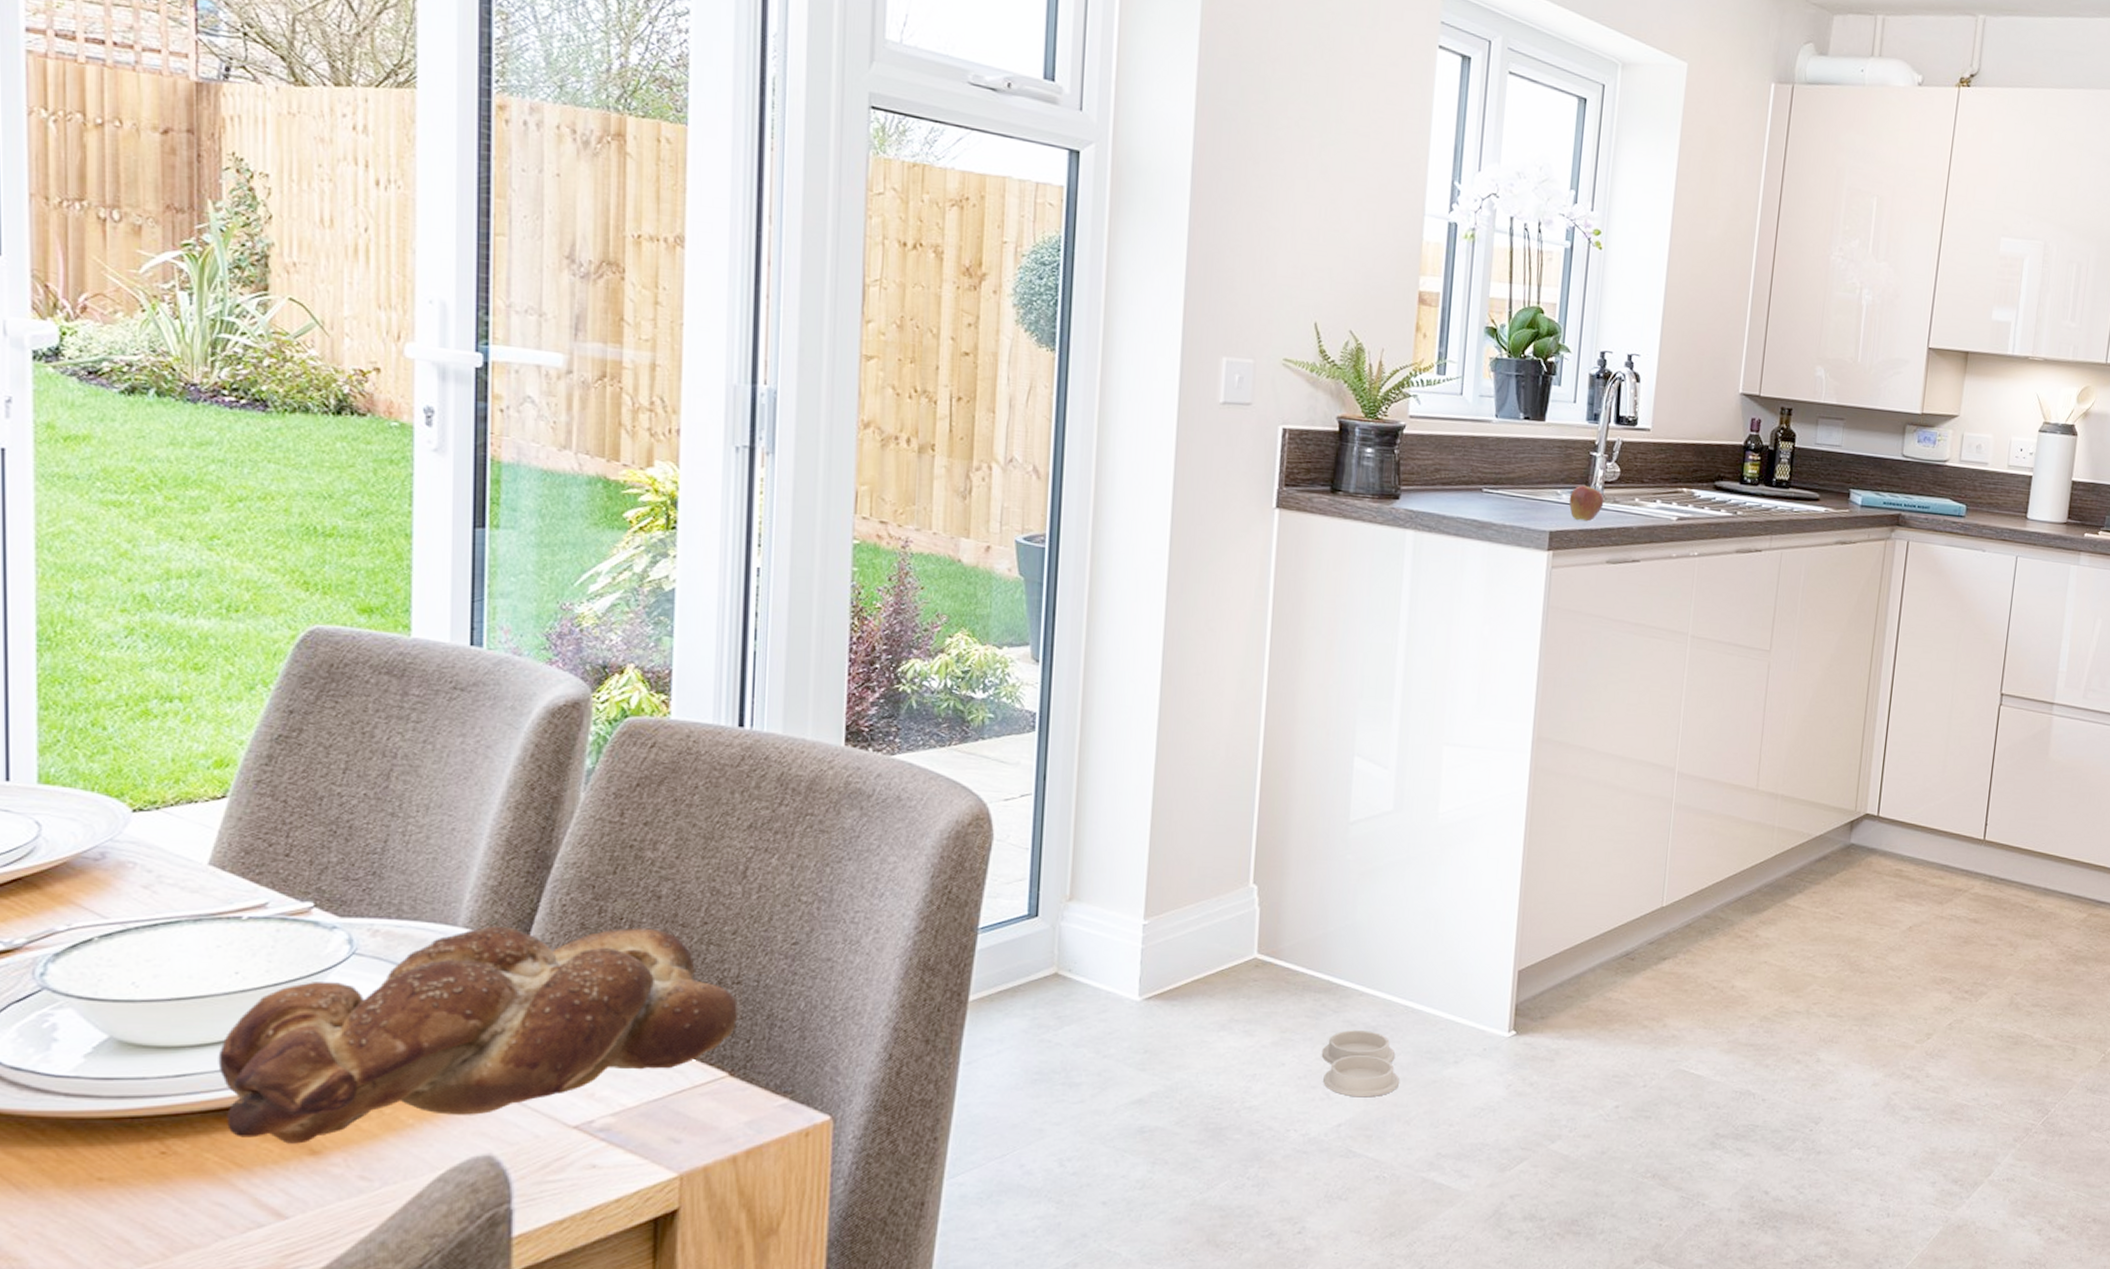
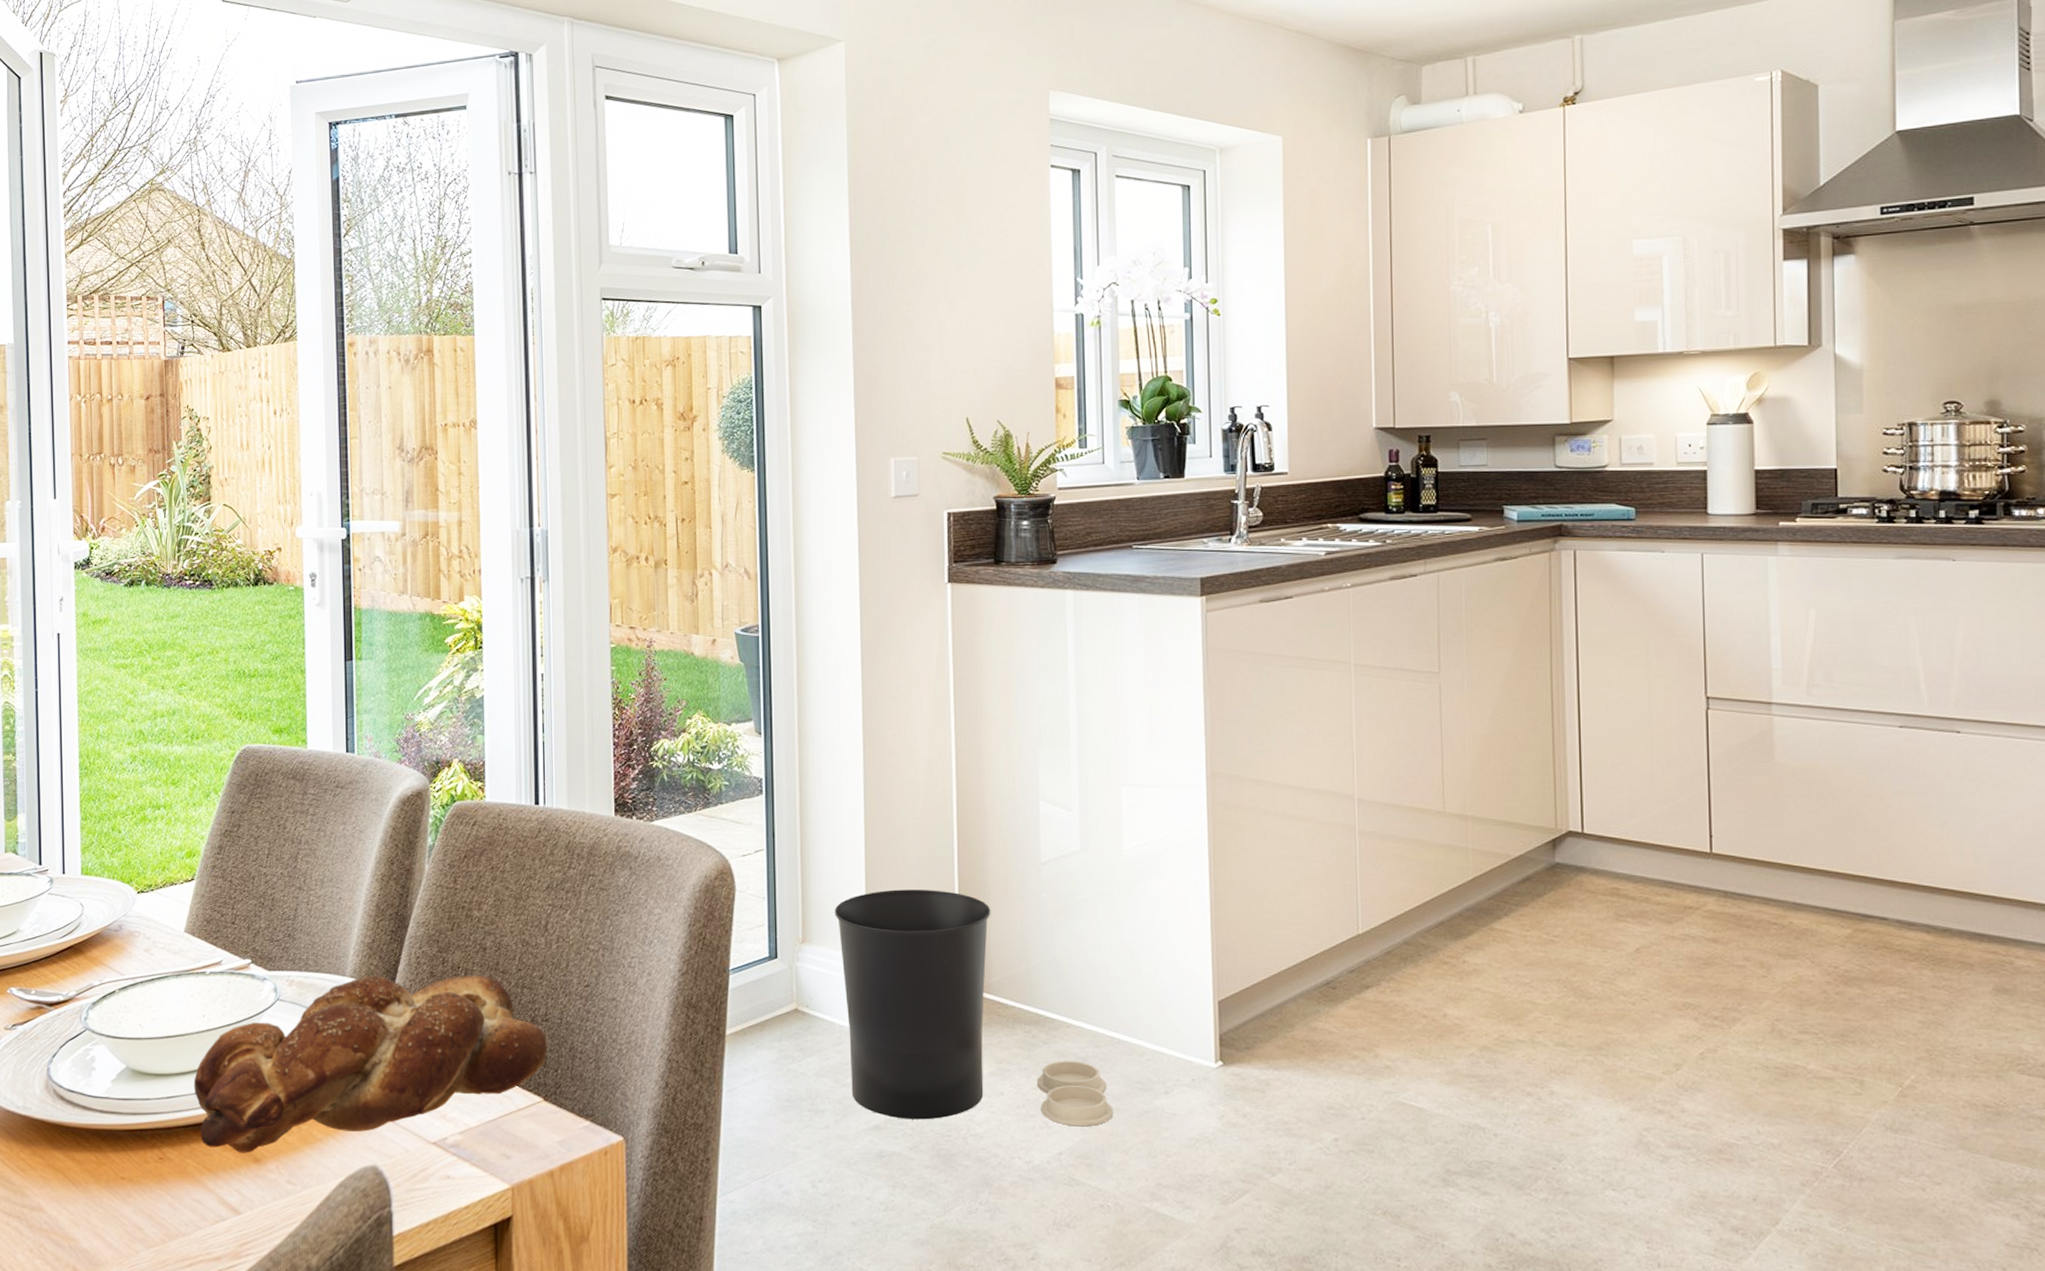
waste bin: none [1111,845,1290,1093] -> present [835,889,991,1120]
fruit: present [1568,482,1605,522] -> none [1215,527,1251,566]

